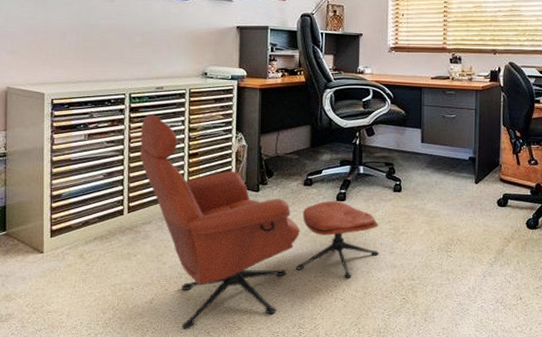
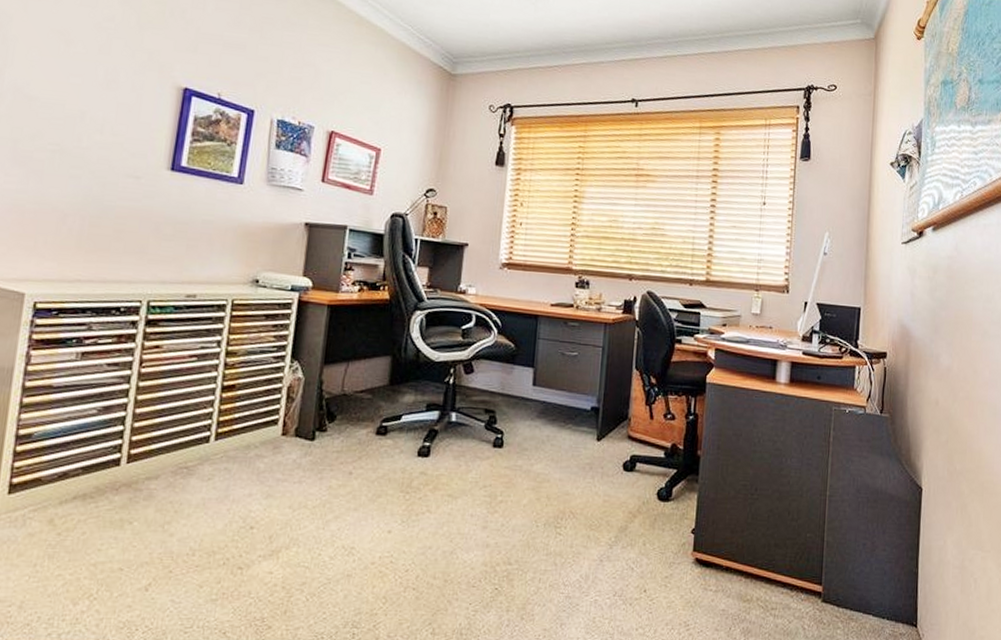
armchair: present [140,113,380,330] -> none [153,329,470,629]

